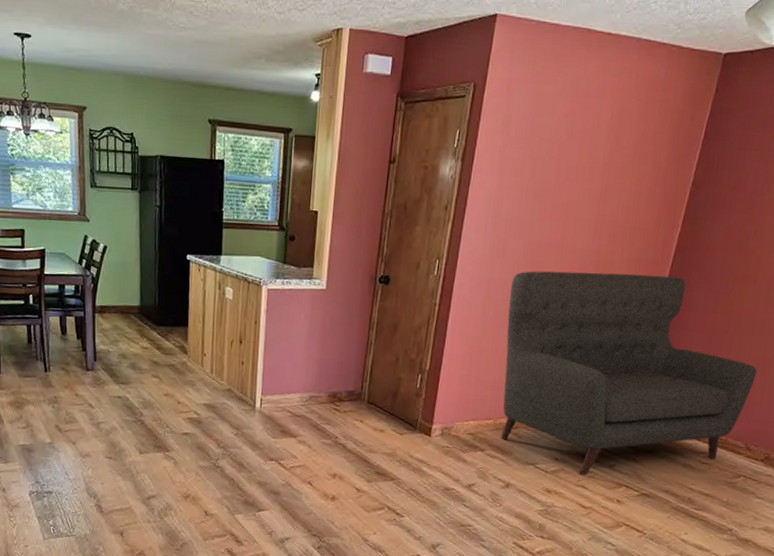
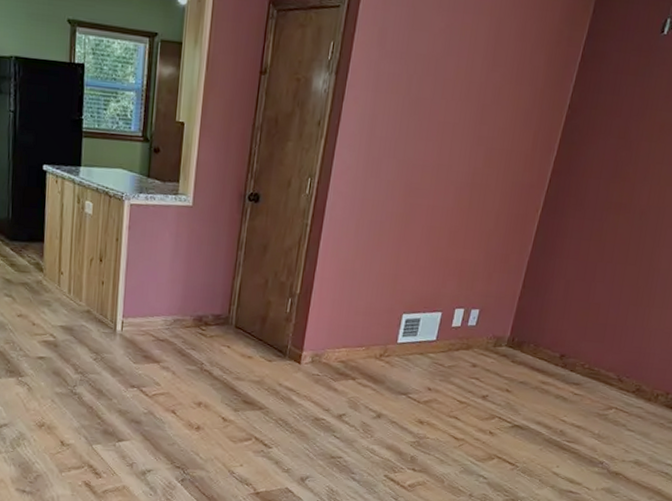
sofa: present [500,271,757,475] -> none [372,192,630,405]

